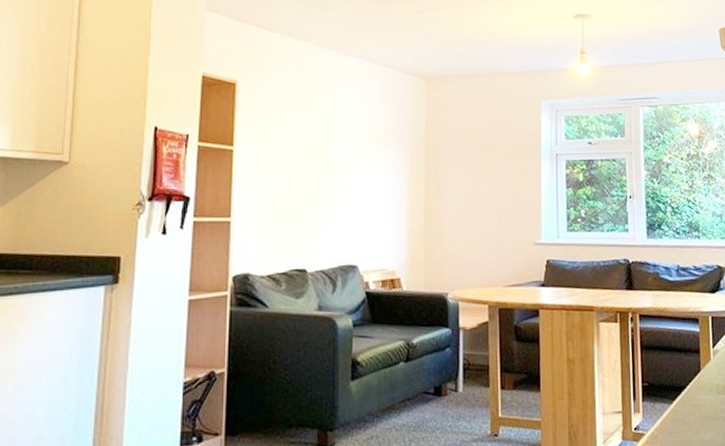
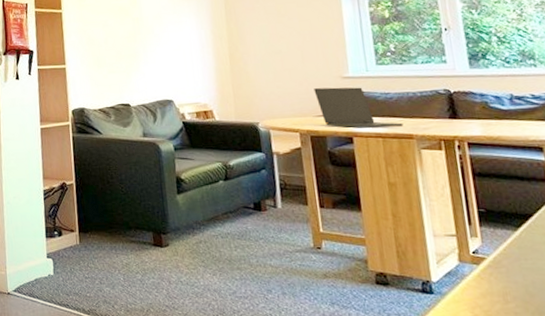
laptop: none [507,254,586,300] -> present [314,87,404,128]

